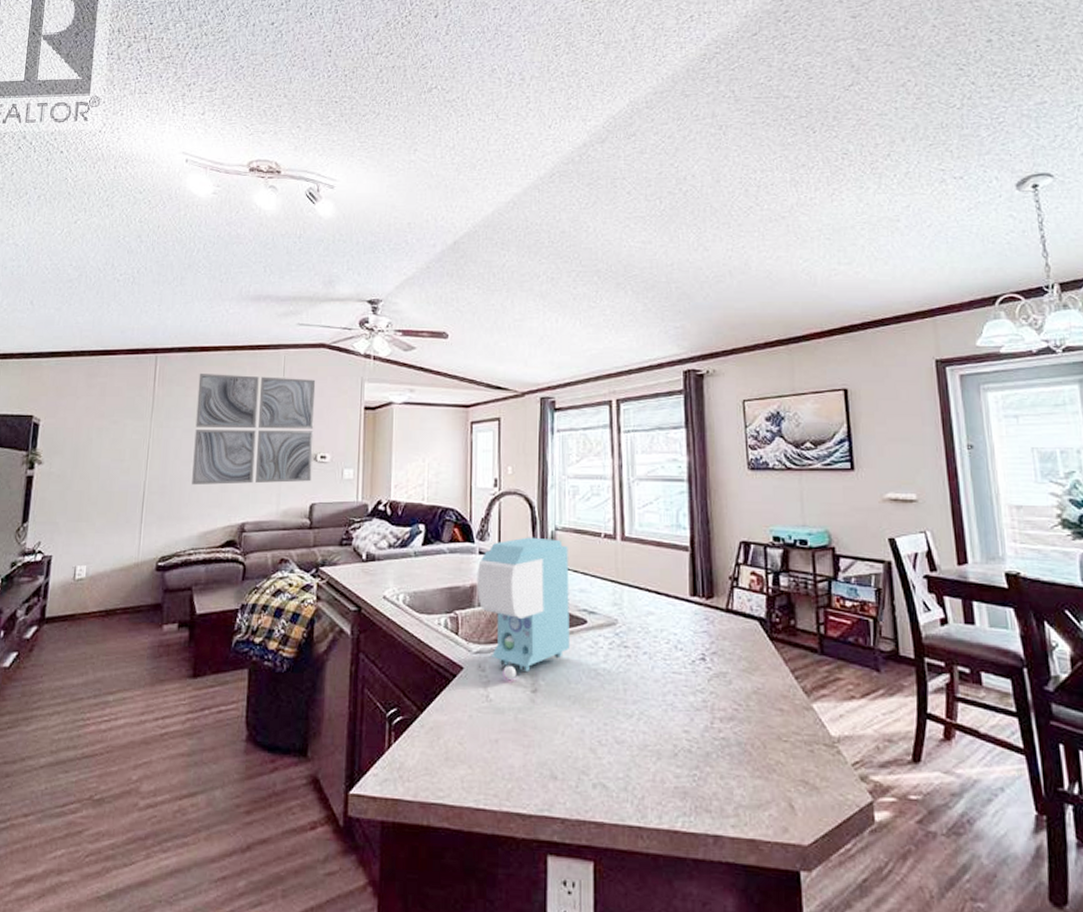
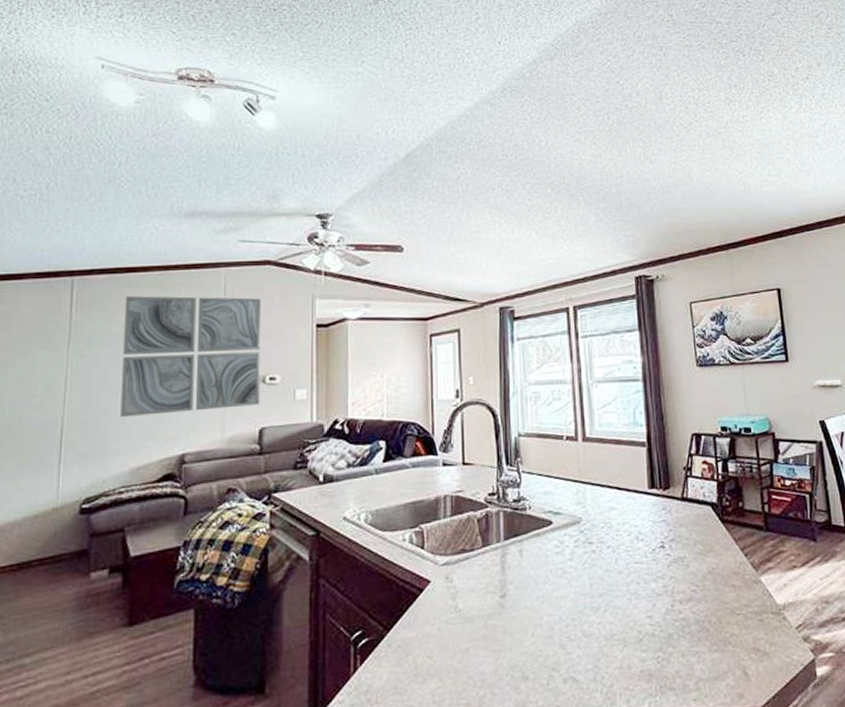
dispenser: present [476,537,571,681] -> none [441,444,537,589]

